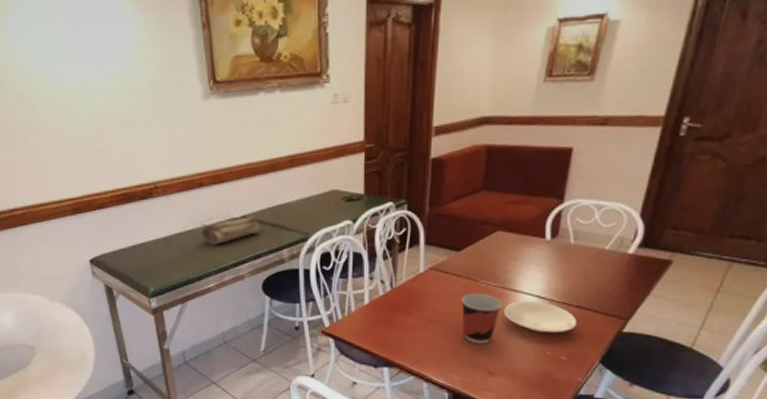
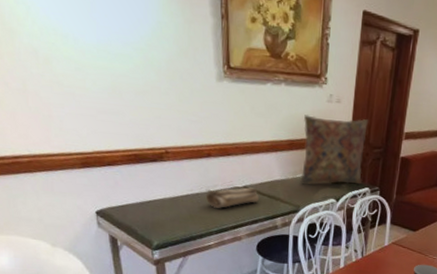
pillow: none [306,118,386,207] -> present [300,115,369,185]

